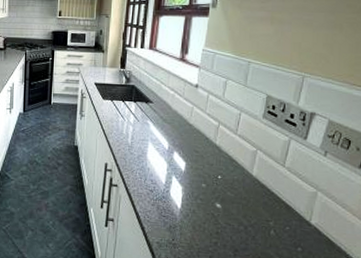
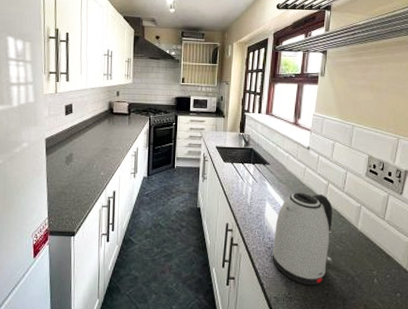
kettle: none [154,134,224,233] -> present [272,193,333,286]

